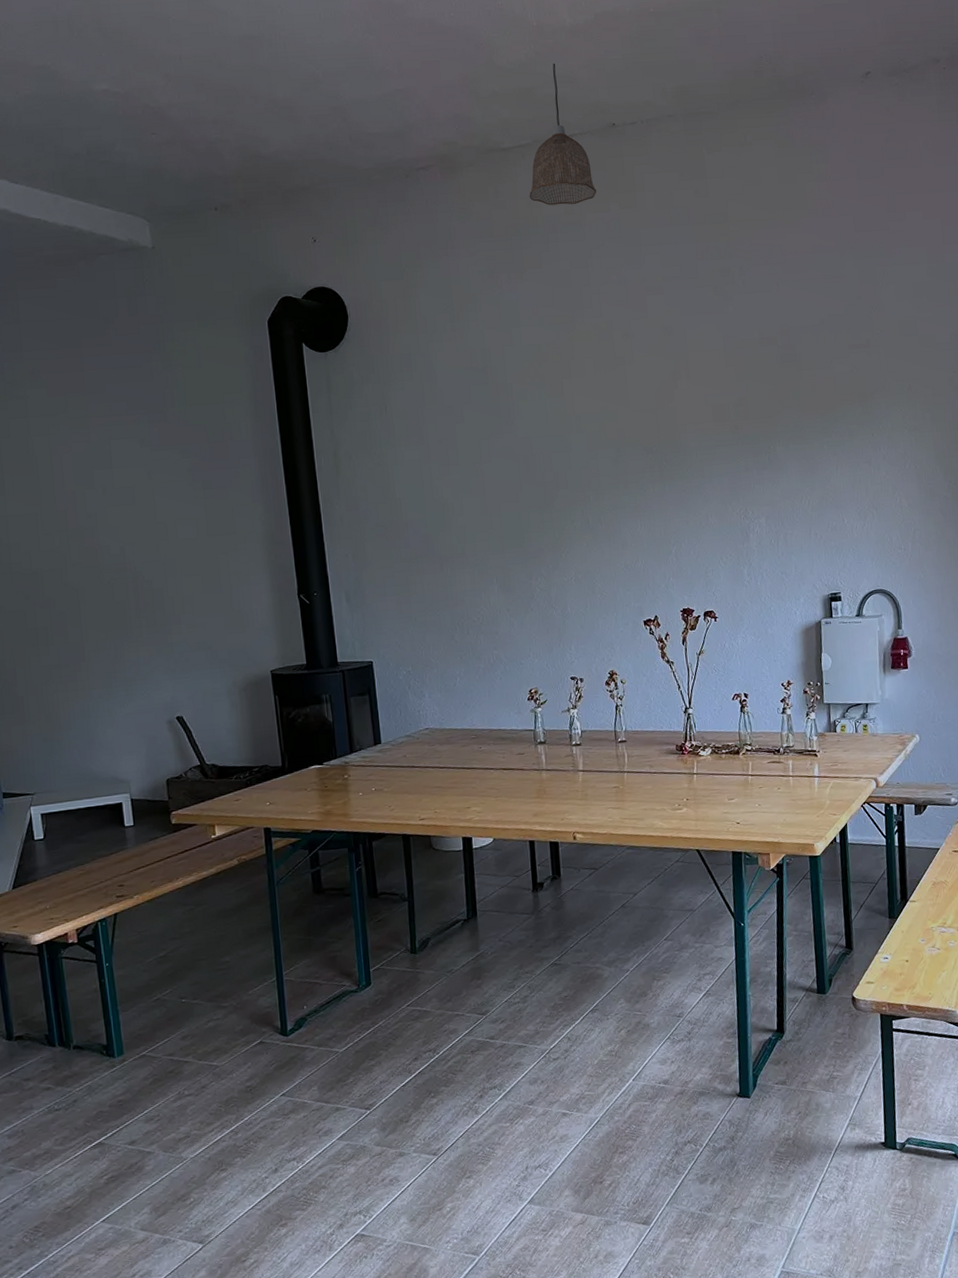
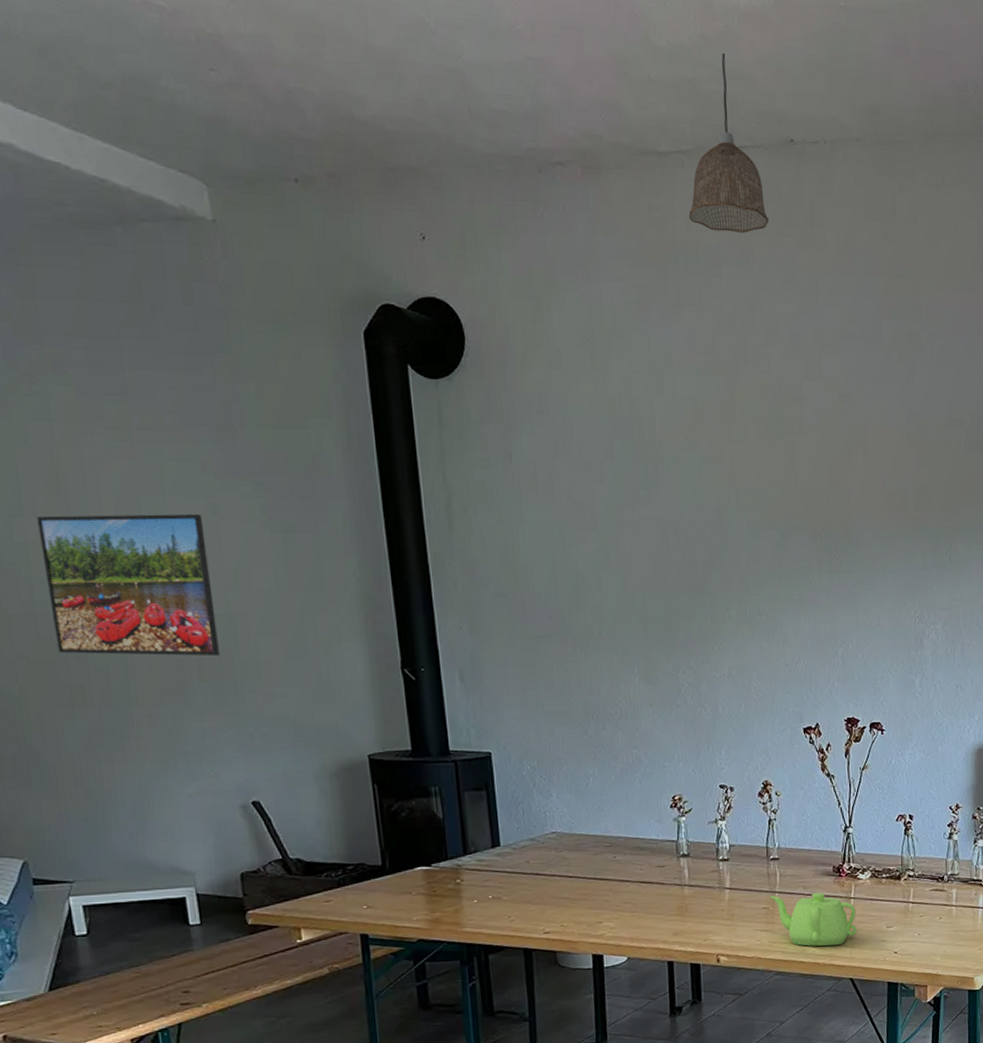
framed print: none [15,481,152,603] -> present [37,514,220,657]
teapot: none [619,770,701,821] -> present [769,893,857,947]

